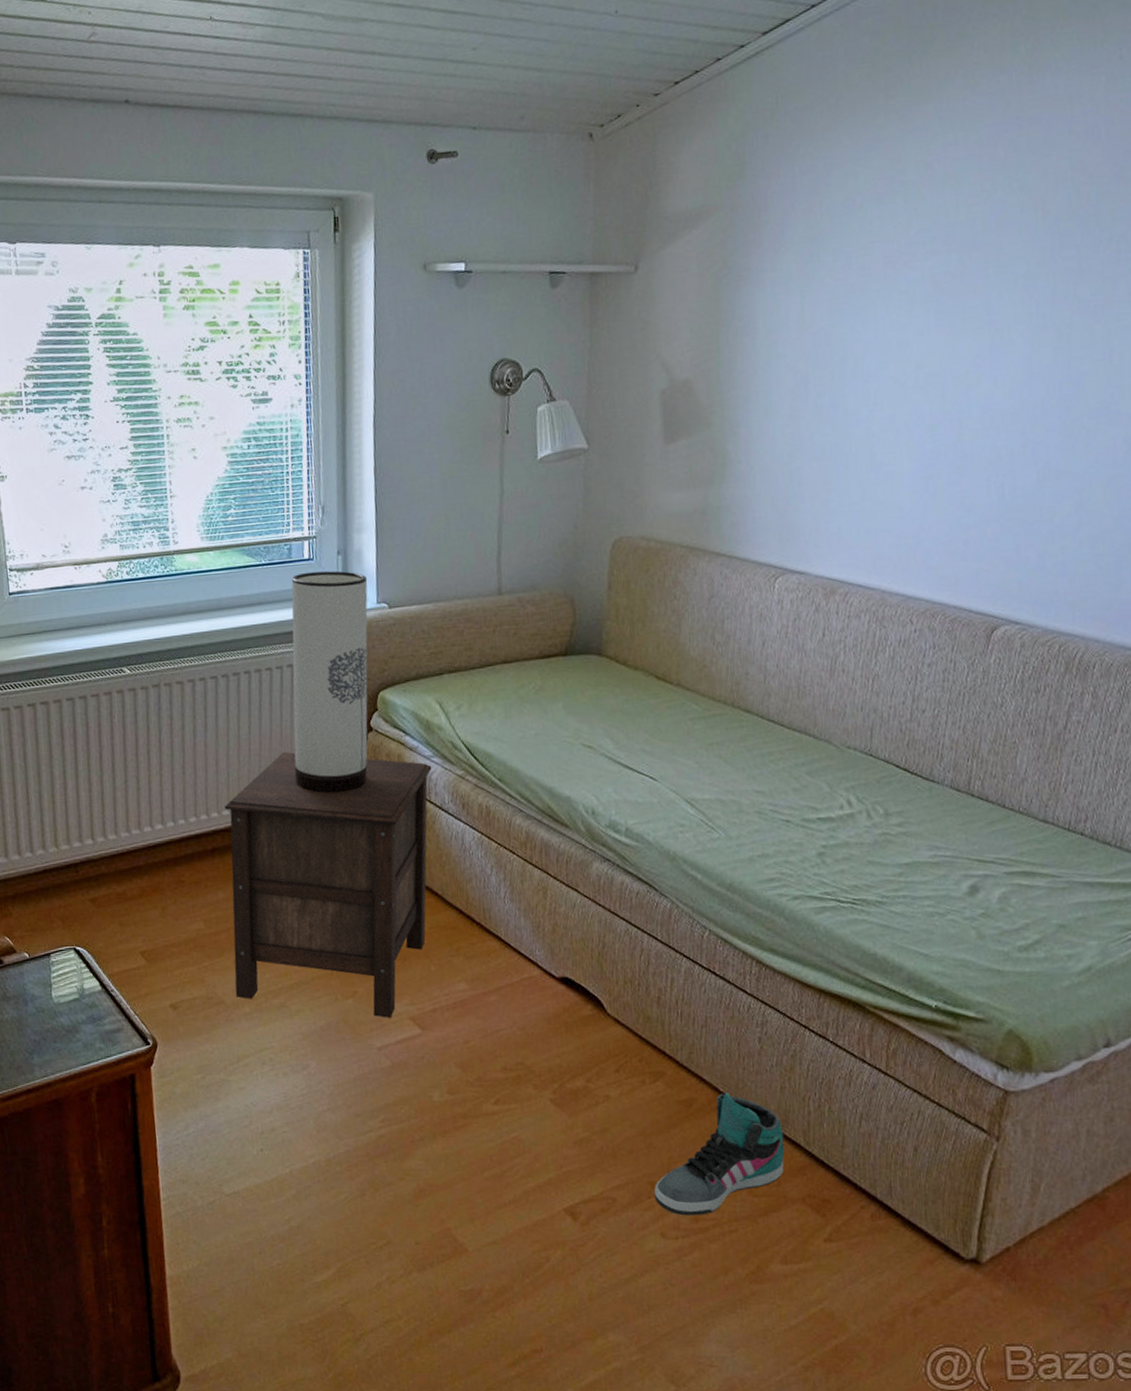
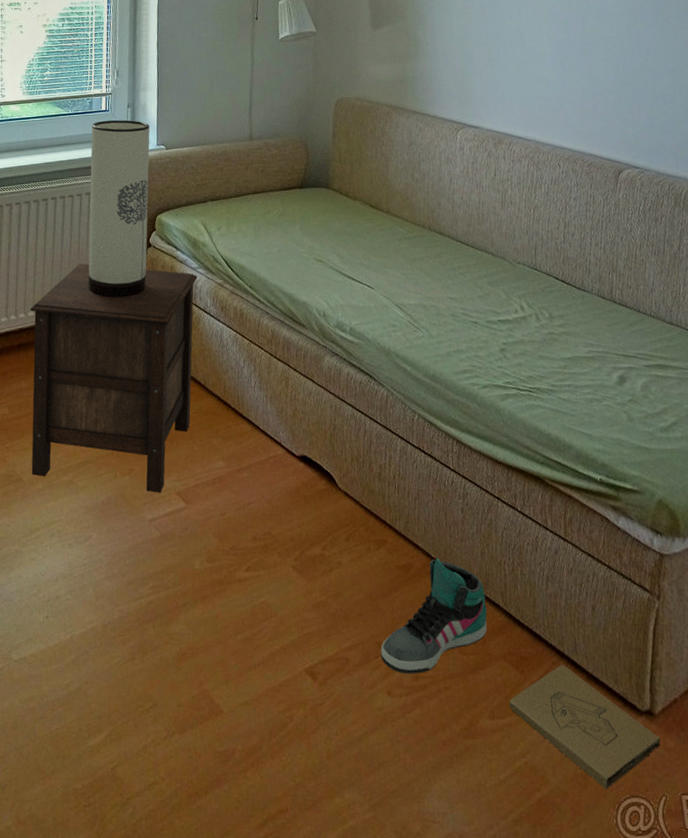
box: none [806,1209,985,1339] -> present [509,665,661,790]

